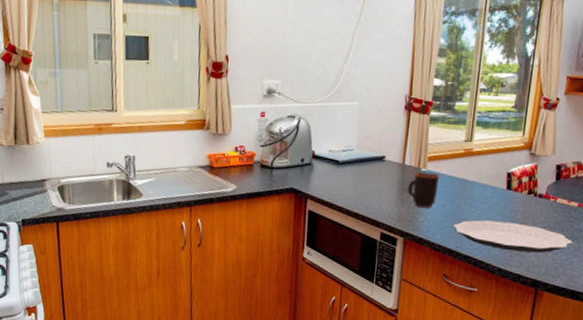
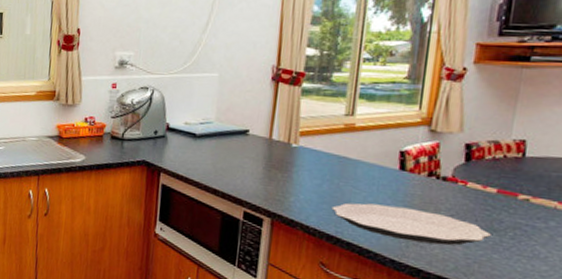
mug: present [407,172,440,208] -> none [275,148,315,188]

